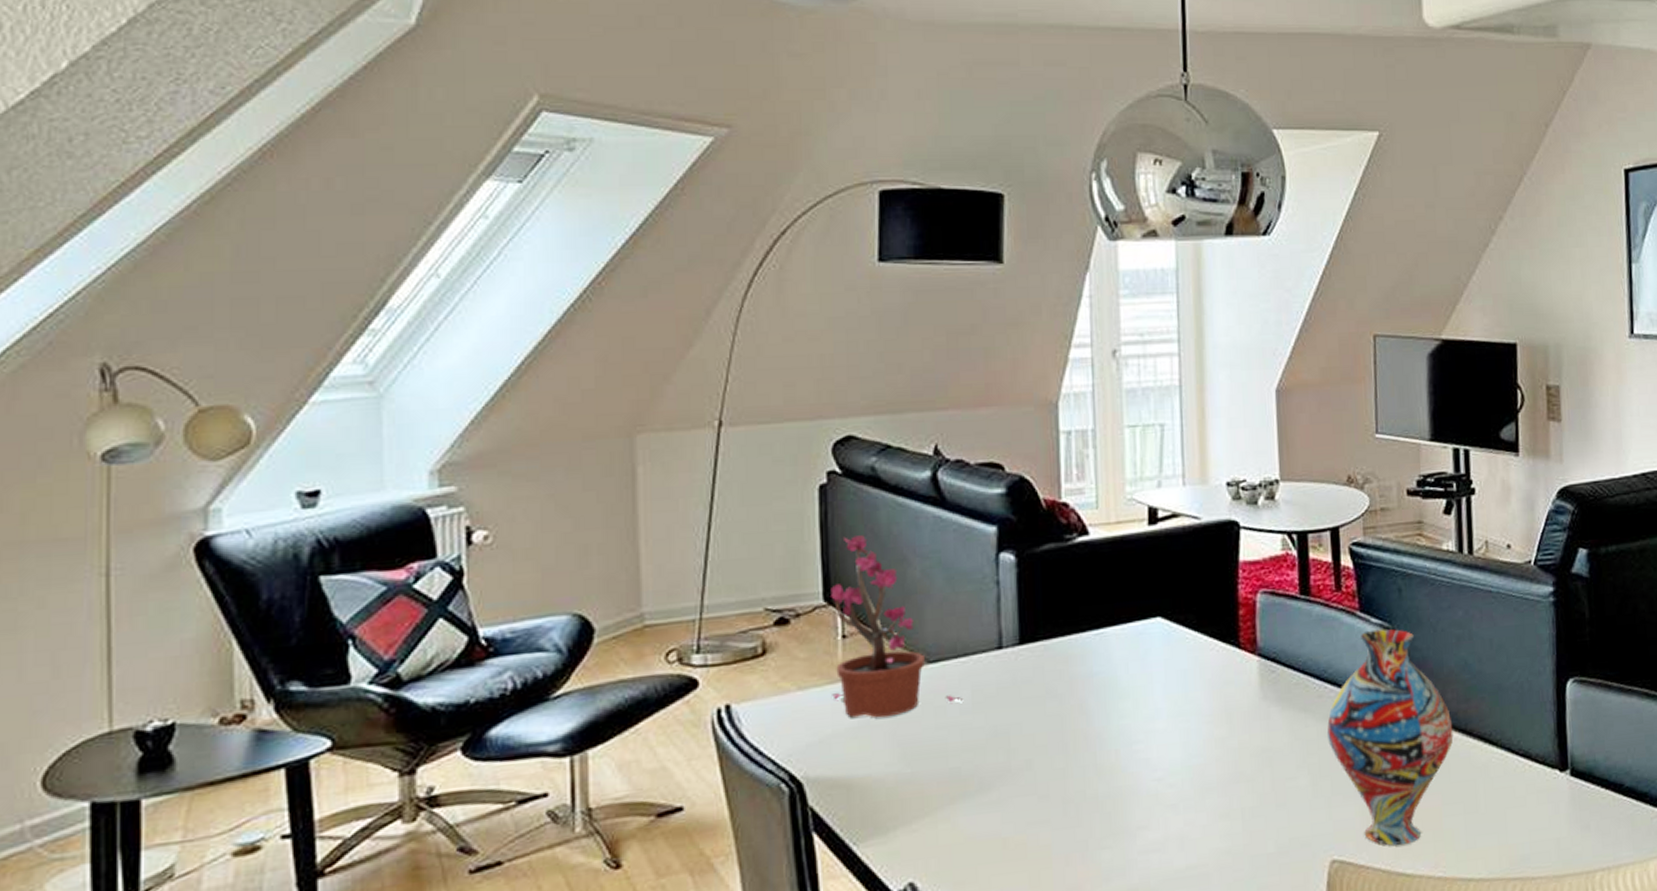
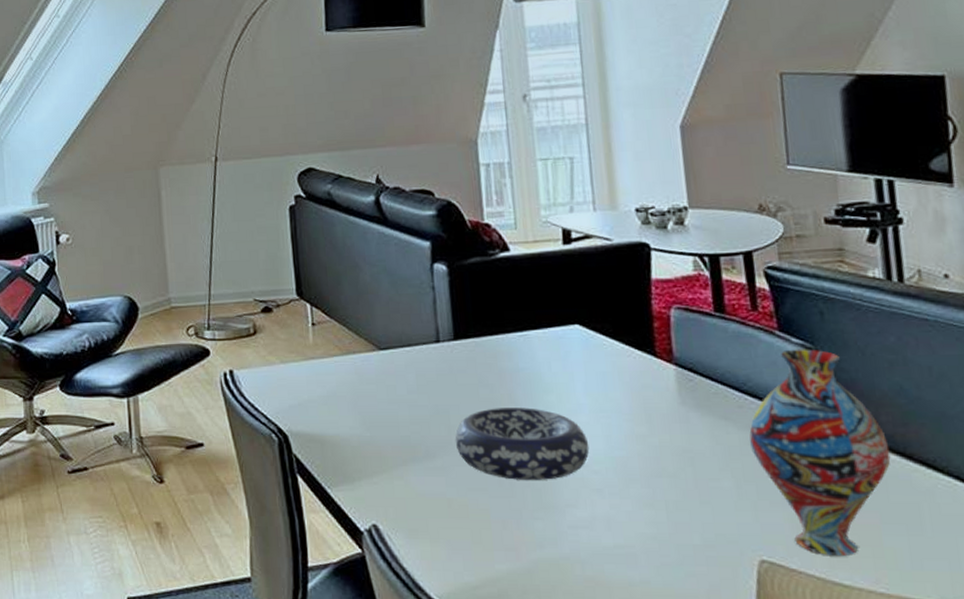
potted plant: present [831,535,964,718] -> none [301,246,410,390]
decorative bowl: none [1015,718,1166,806] -> present [455,408,590,480]

